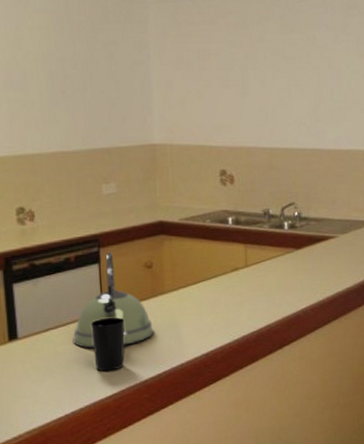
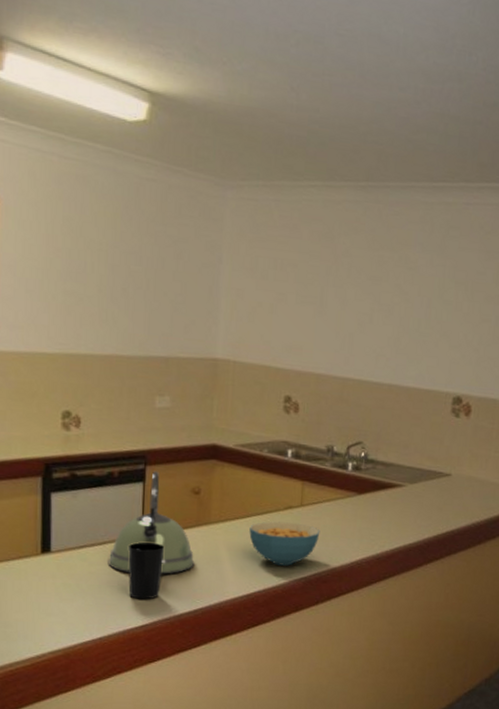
cereal bowl: none [201,282,266,323] -> present [249,521,320,566]

